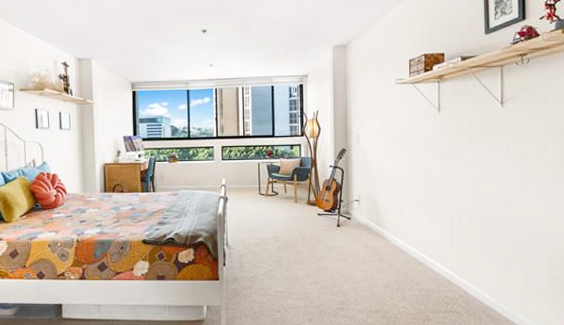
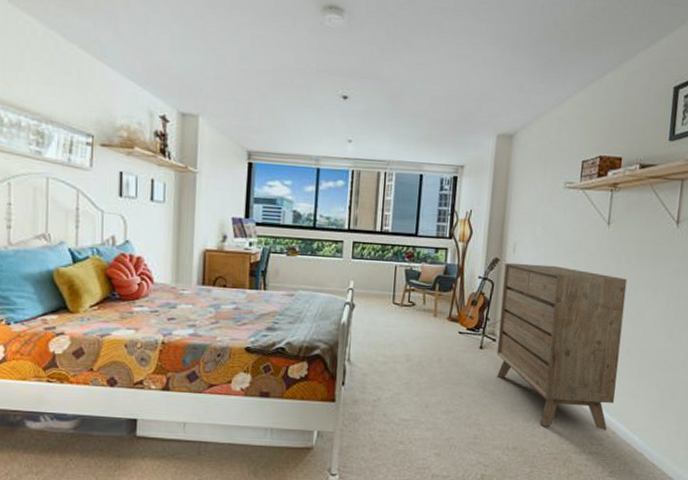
dresser: none [351,150,463,291] -> present [496,262,627,431]

